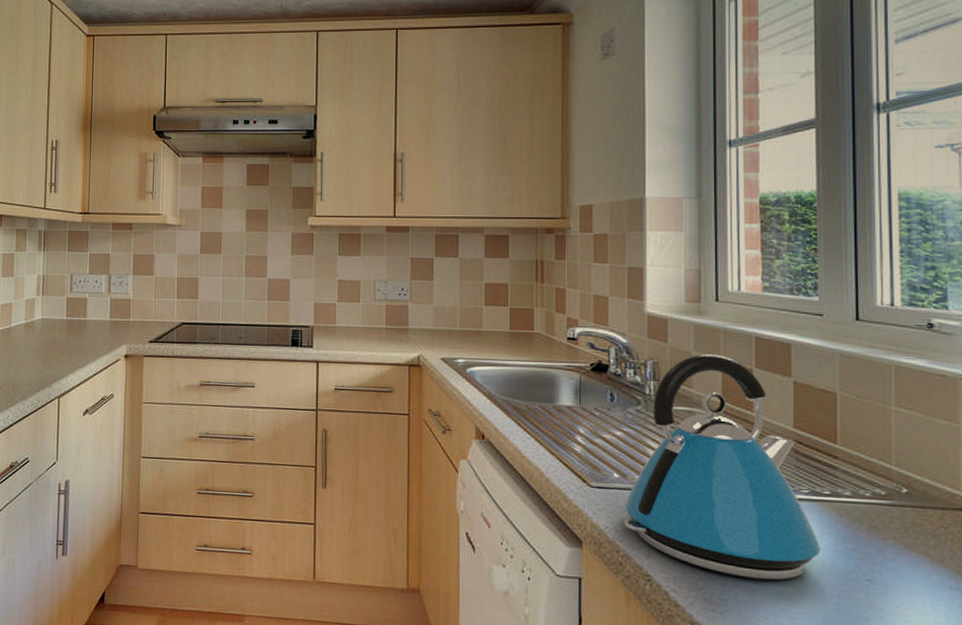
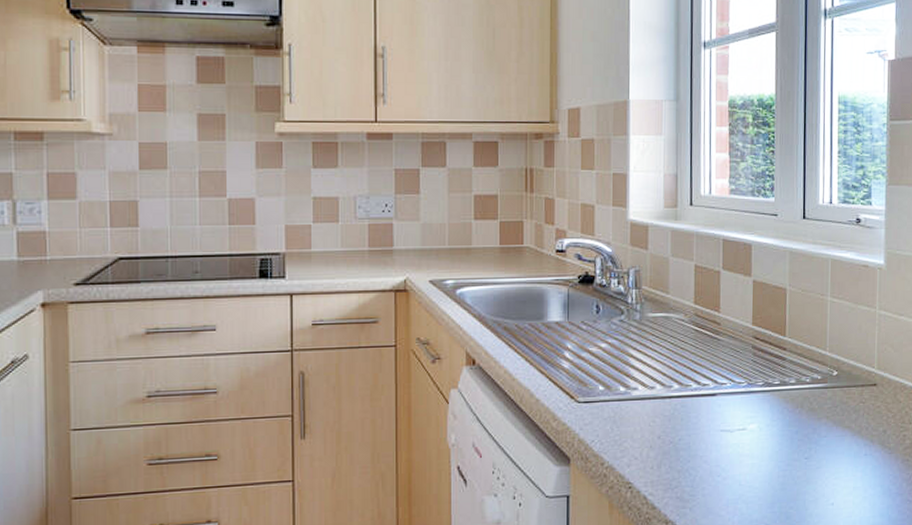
kettle: present [624,354,821,581] -> none [608,258,772,472]

